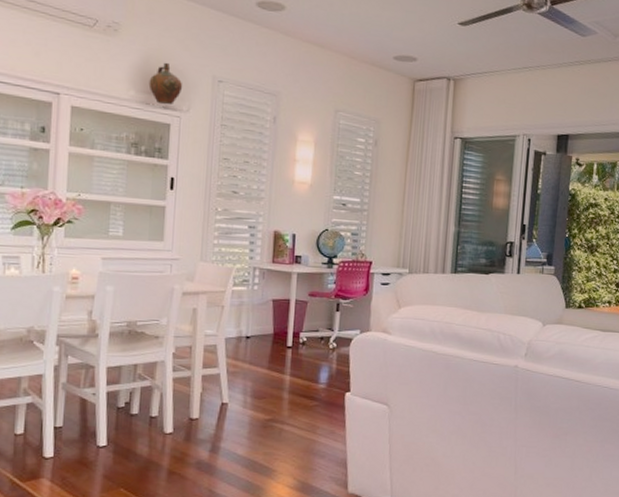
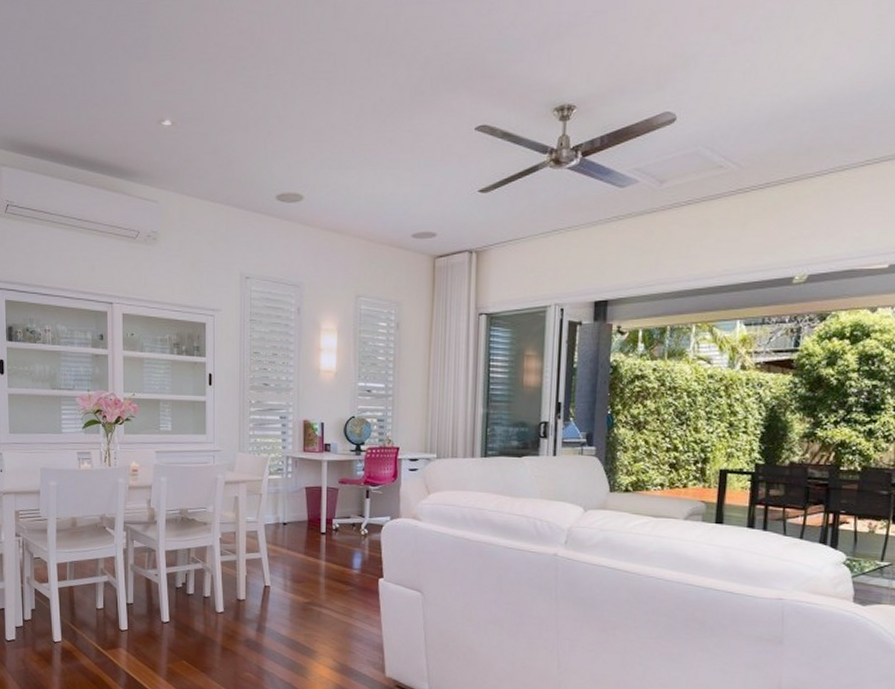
ceramic jug: present [148,62,183,106] -> none [185,264,215,305]

